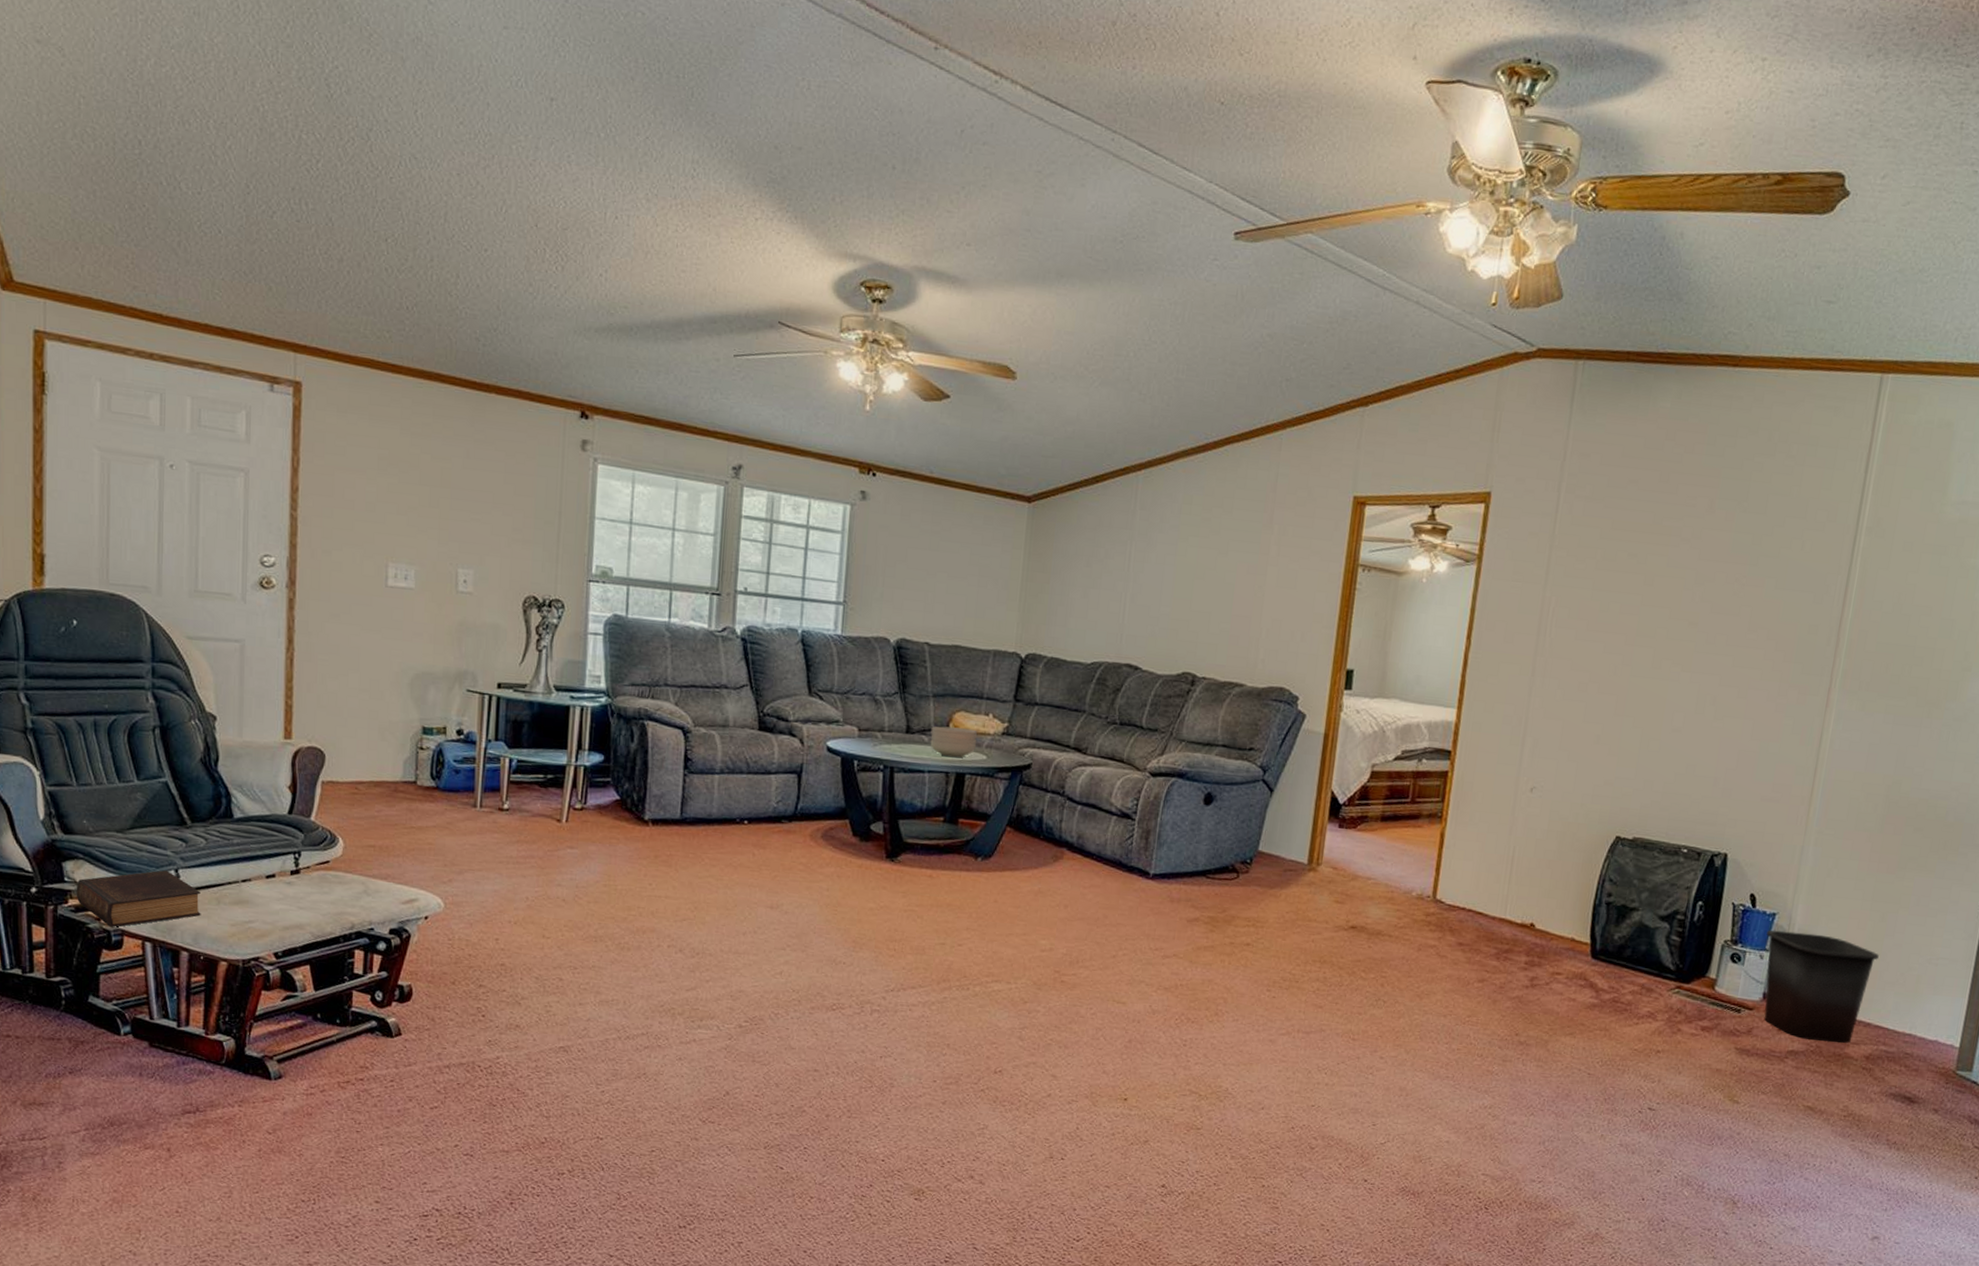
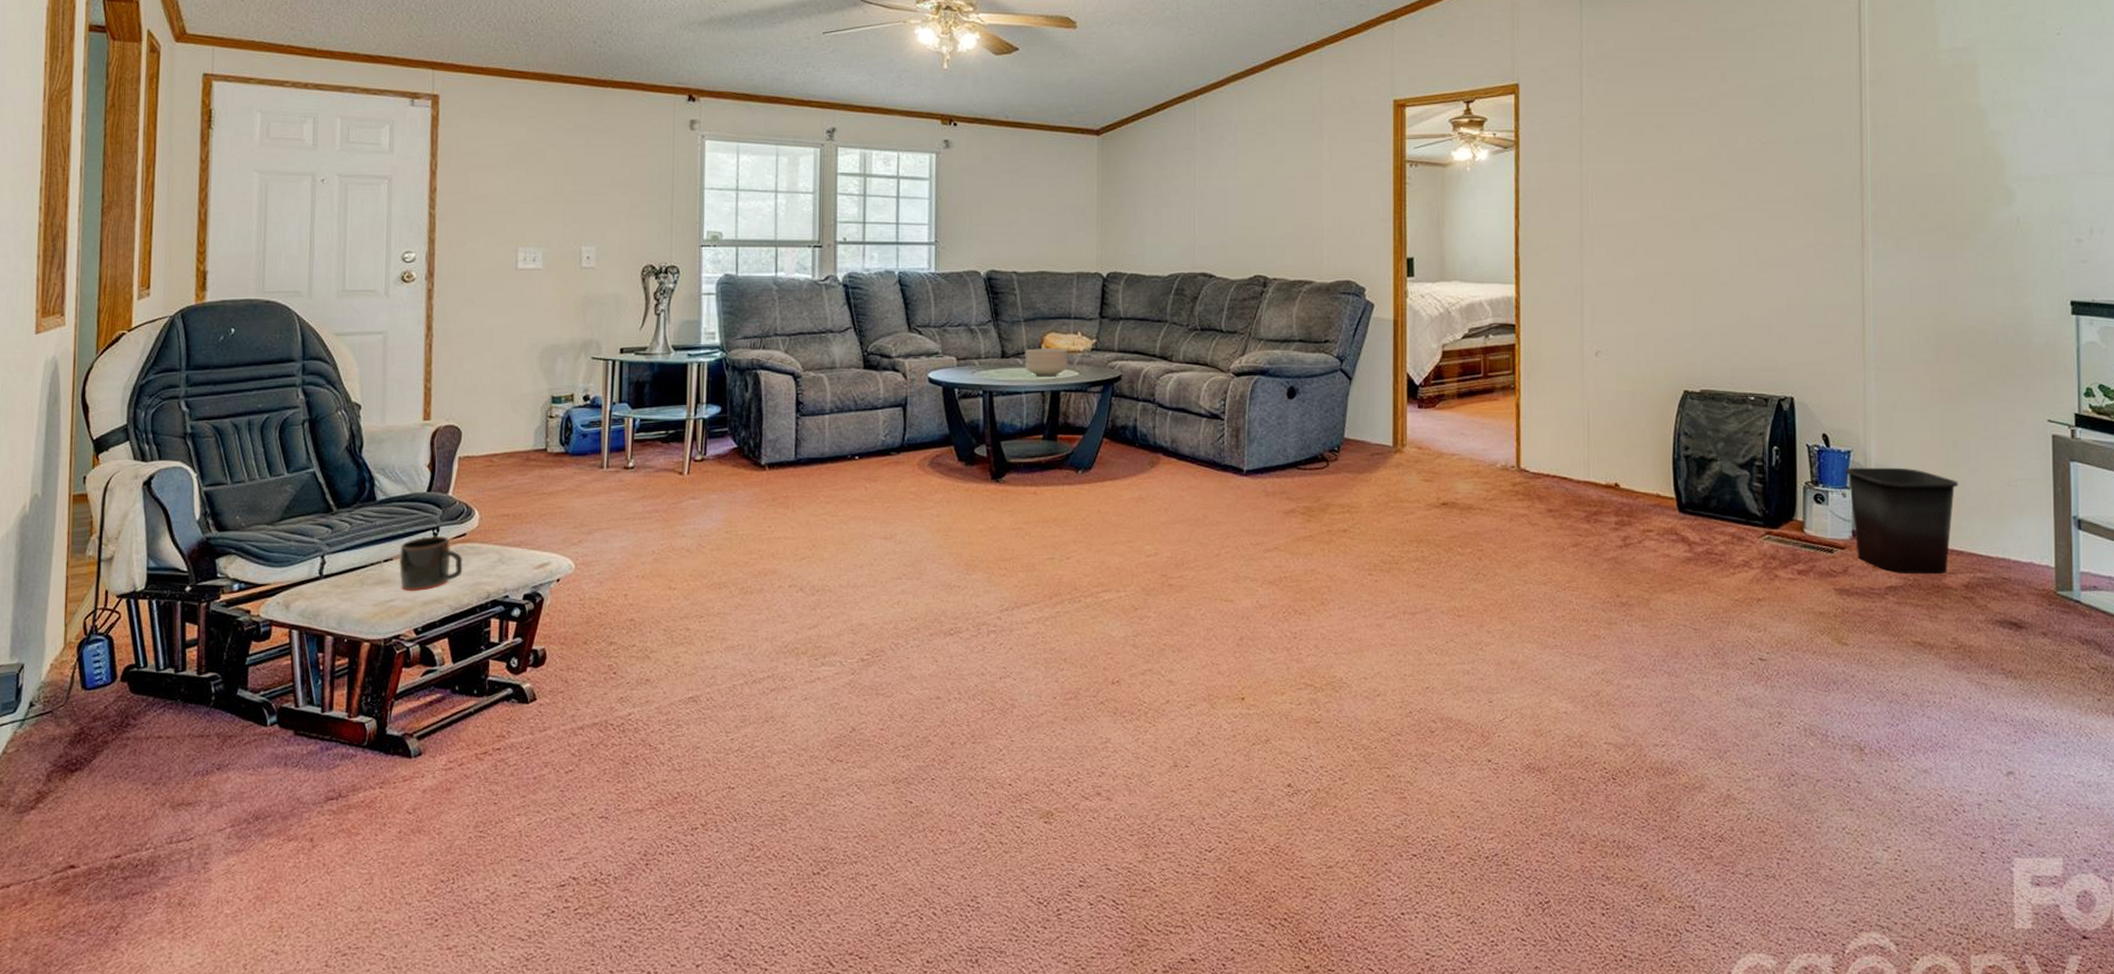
book: present [76,870,201,928] -> none [227,558,345,619]
mug: none [257,859,326,915] -> present [398,535,463,592]

